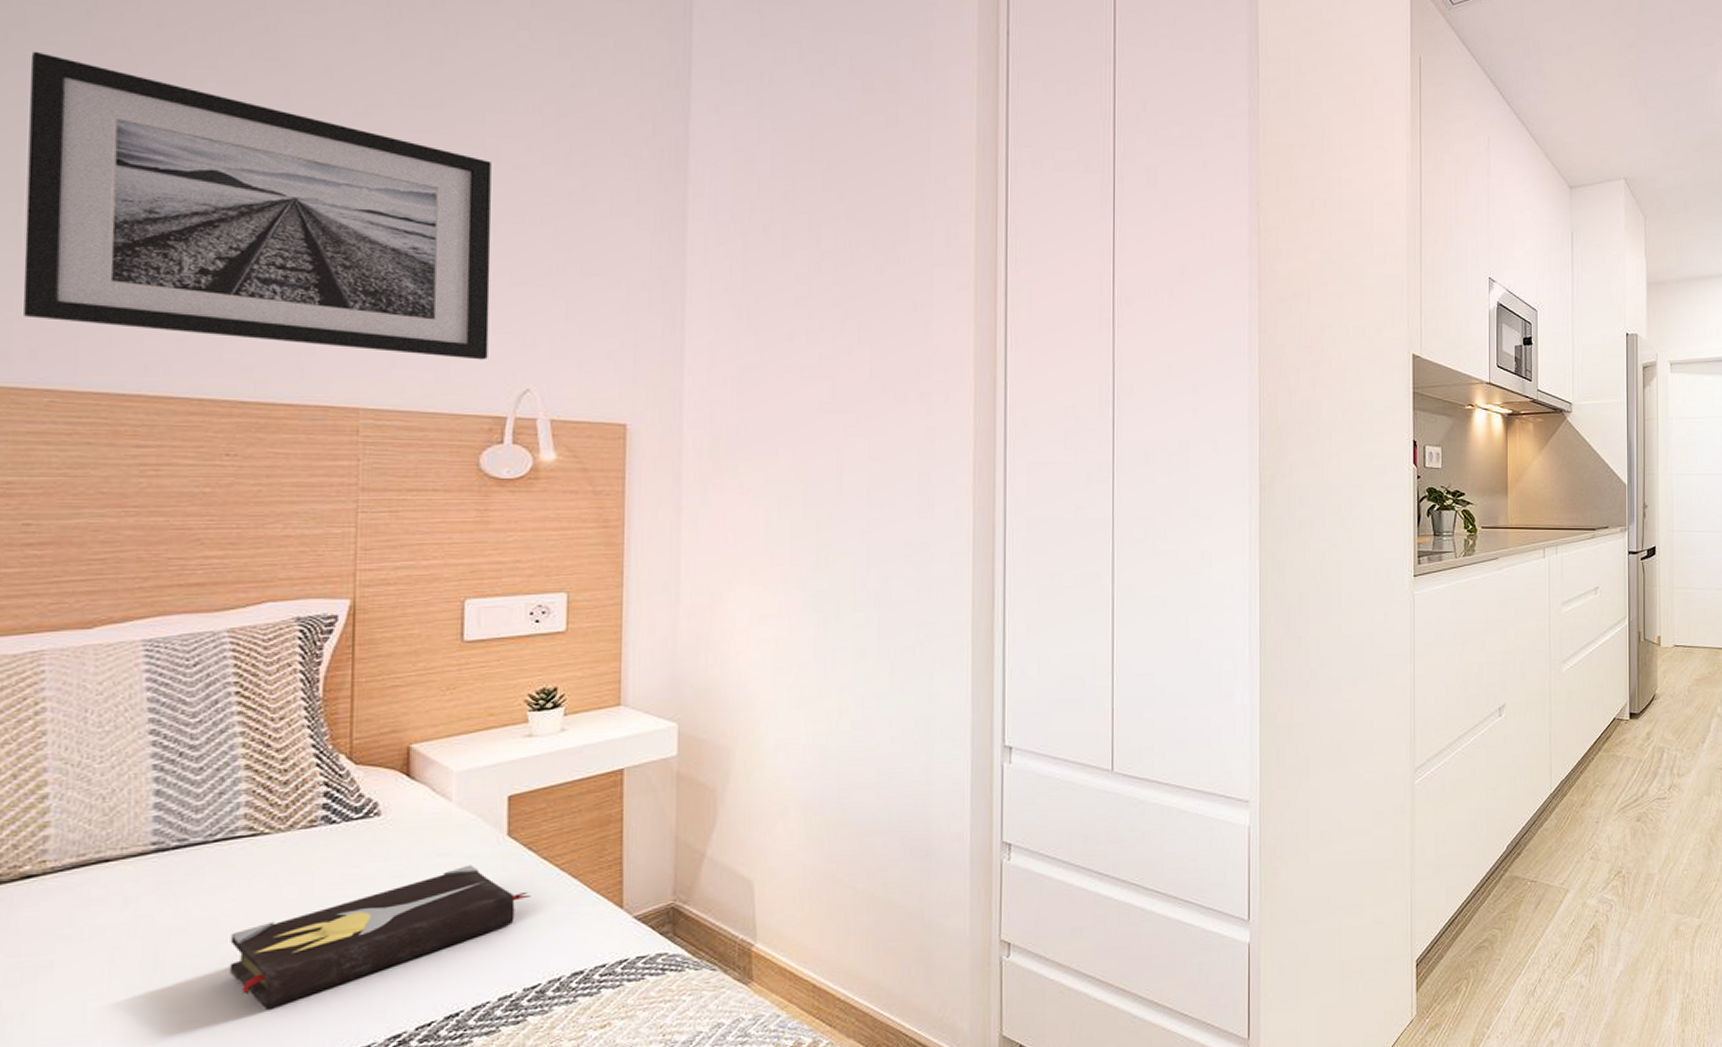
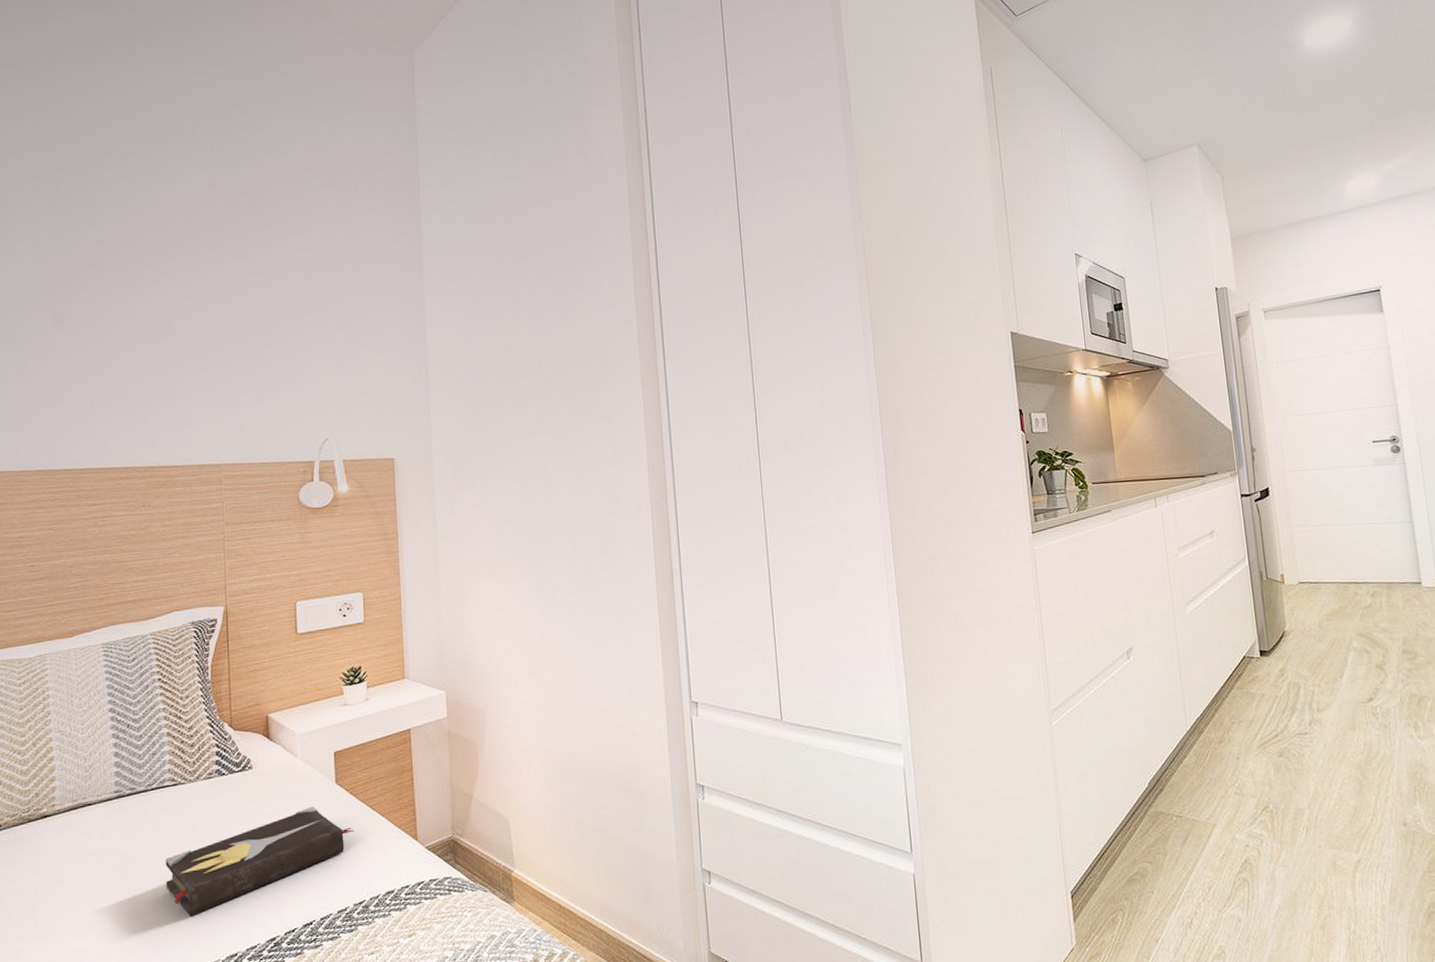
wall art: present [22,51,491,360] -> none [19,238,299,422]

